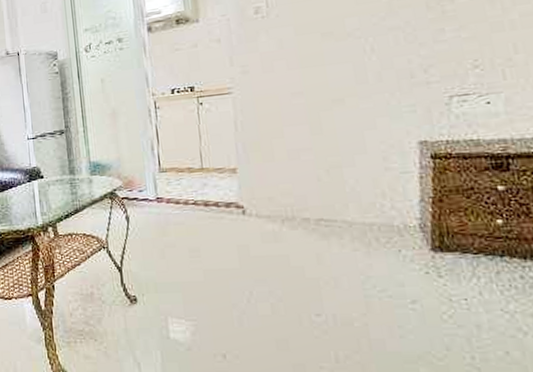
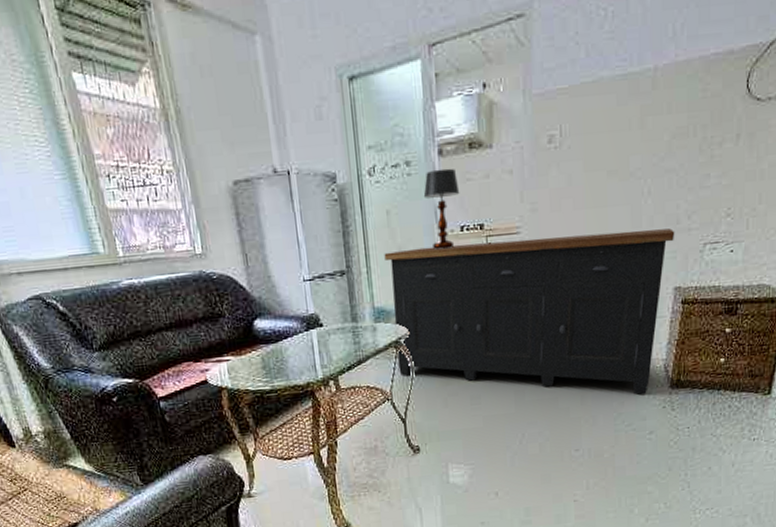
sideboard: none [99,83,411,258] -> present [384,228,675,395]
table lamp: none [135,41,169,110] -> present [423,168,460,250]

